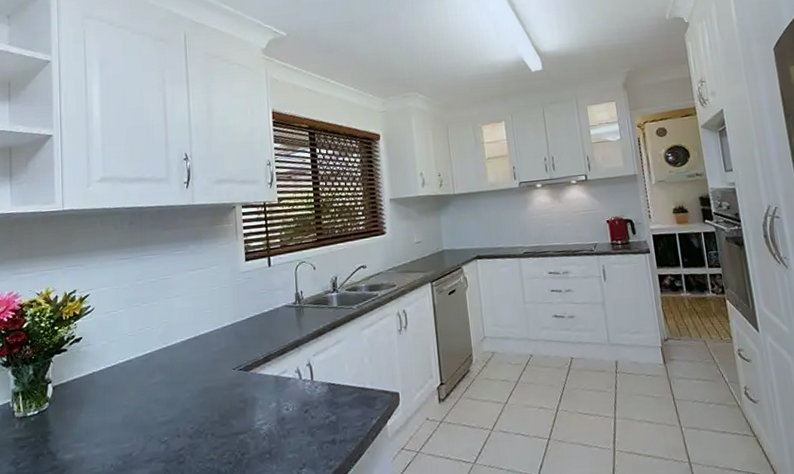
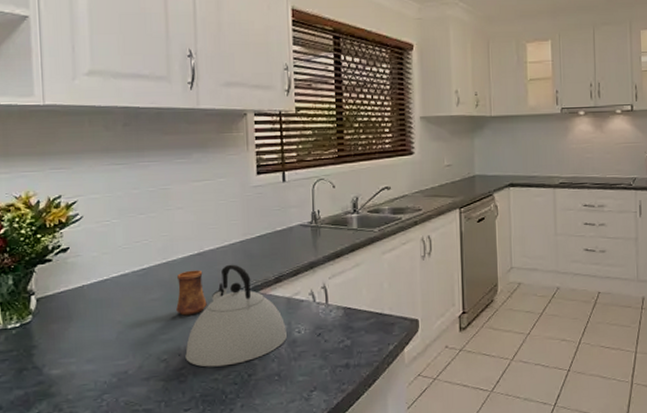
cup: none [175,353,203,398] -> present [176,270,207,316]
kettle: none [184,346,276,448] -> present [185,264,287,367]

